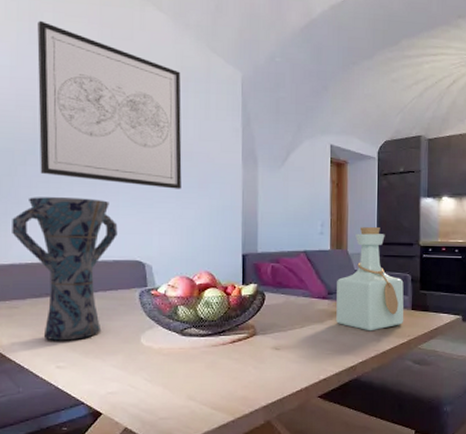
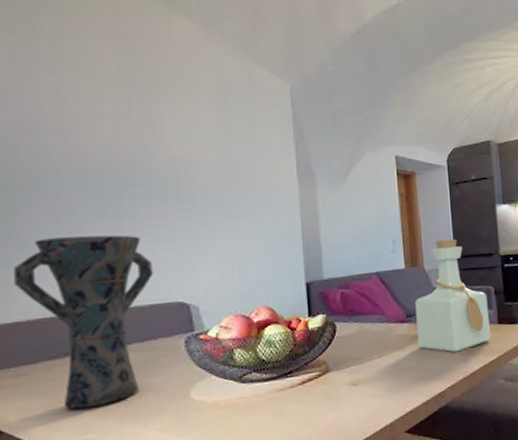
wall art: present [37,20,182,189] -> none [36,33,228,217]

